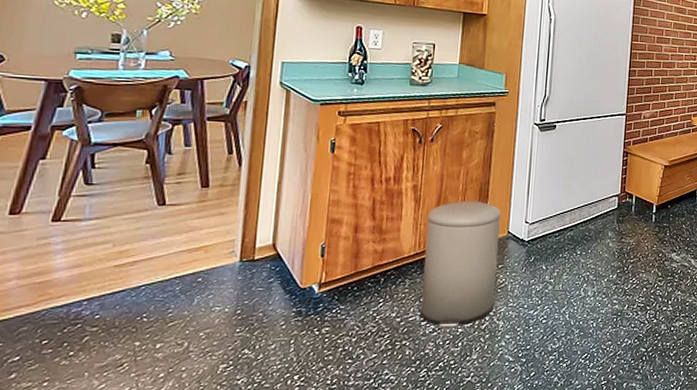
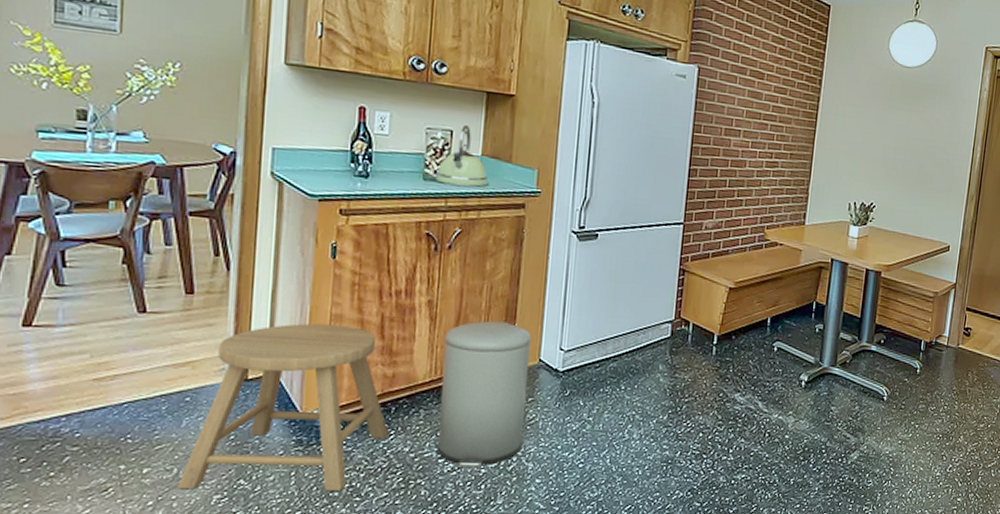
stool: none [187,208,378,361] -> present [177,323,388,491]
kettle: none [419,40,465,90] -> present [434,125,489,188]

